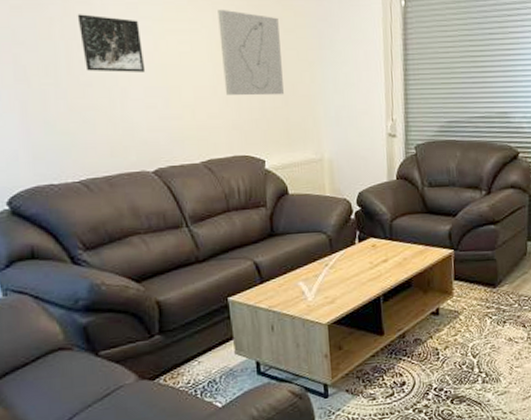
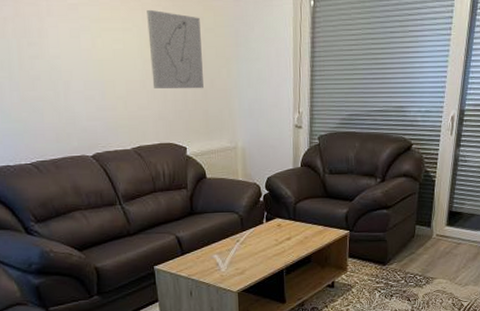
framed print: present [77,14,146,72] -> none [26,14,85,67]

